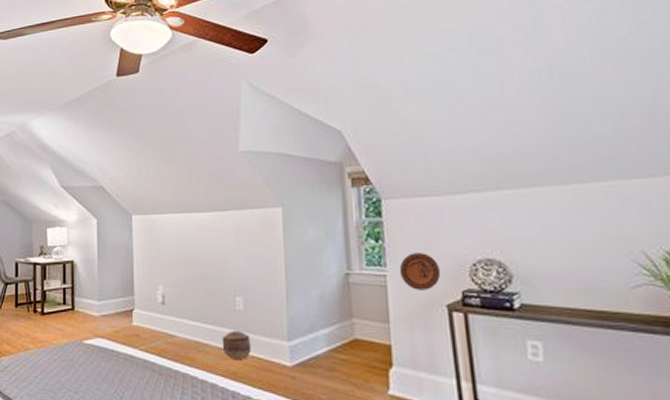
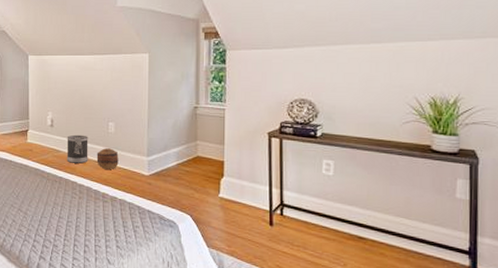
wastebasket: none [182,314,211,352] -> present [66,134,88,164]
decorative plate: present [399,253,441,290] -> none [235,93,266,121]

